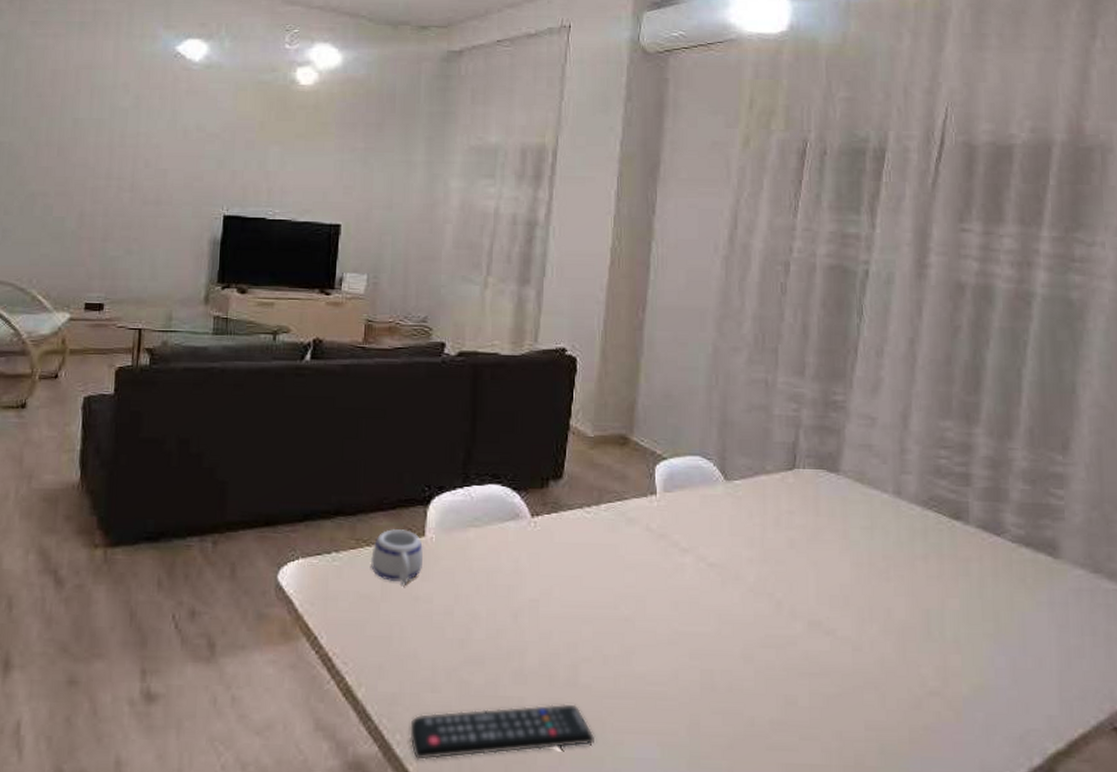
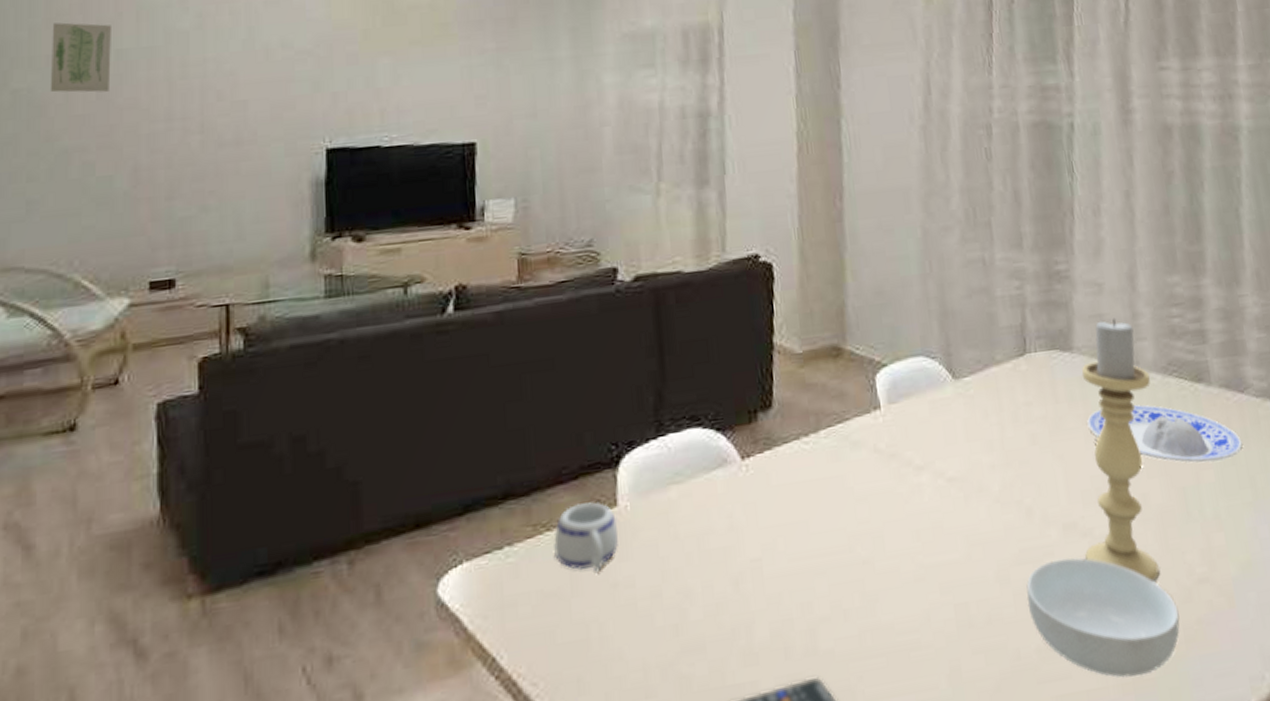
wall art: none [24,93,72,151] -> present [50,22,111,93]
cereal bowl: none [766,649,907,763] -> present [1026,558,1180,678]
candle holder: none [824,450,910,685] -> present [1081,317,1159,582]
plate: none [844,528,991,592] -> present [1087,404,1243,463]

